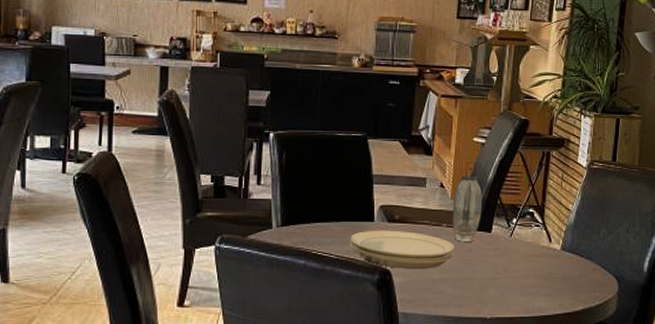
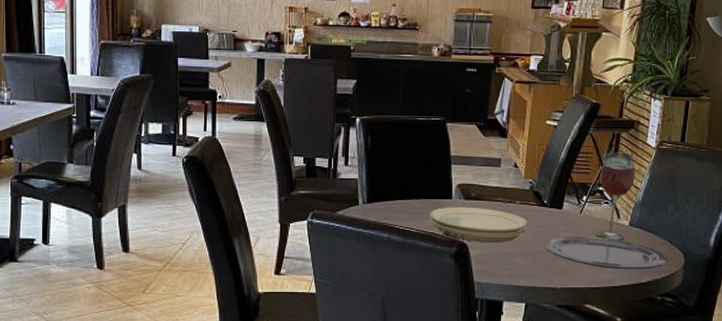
vase: present [452,175,482,242] -> none [525,156,553,218]
plate: none [473,262,600,297] -> present [544,237,667,270]
wineglass: none [526,172,566,266] -> present [595,152,635,240]

